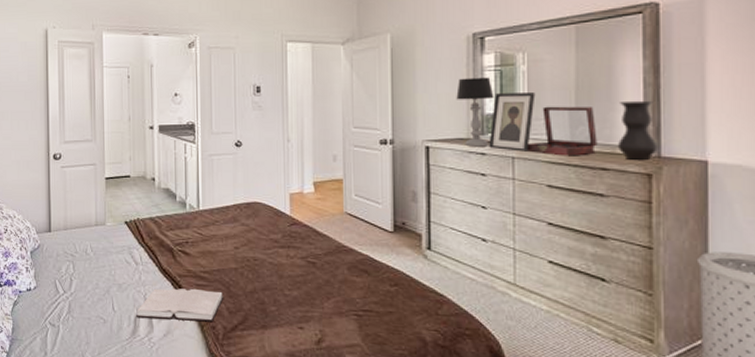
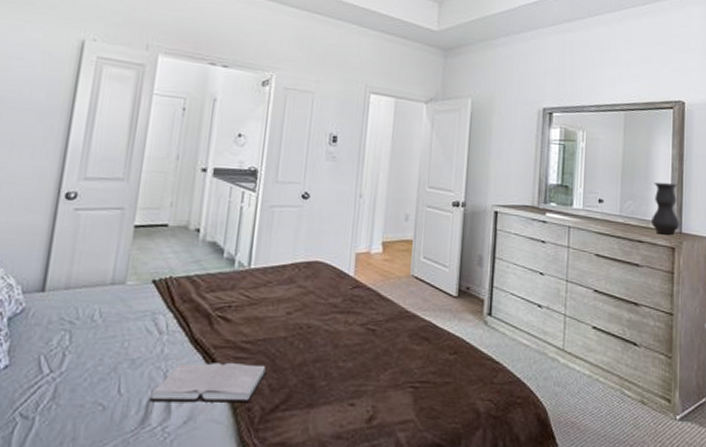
table lamp: present [456,77,495,147] -> none [525,148,558,215]
picture frame: present [489,93,536,153] -> none [550,165,591,223]
jewelry box: present [526,106,597,156] -> none [580,181,636,229]

